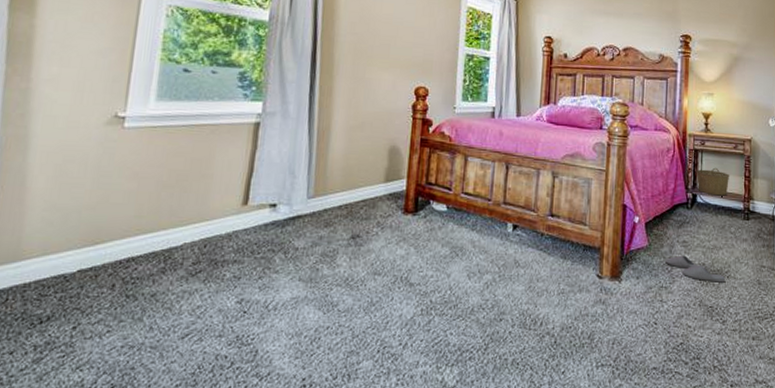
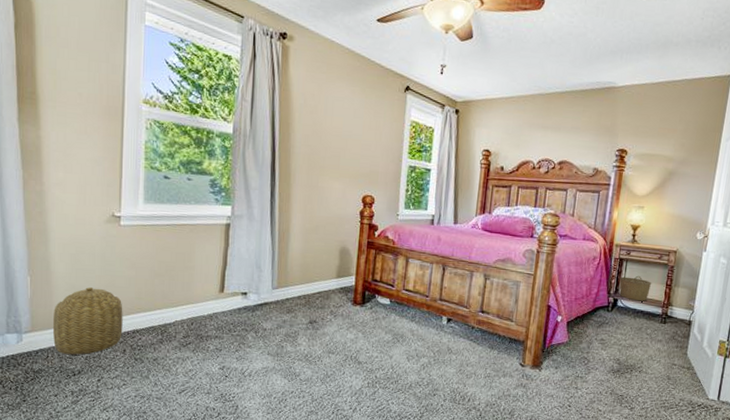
basket: none [17,205,117,295] -> present [53,287,123,355]
slippers: present [665,255,726,283] -> none [583,351,638,376]

